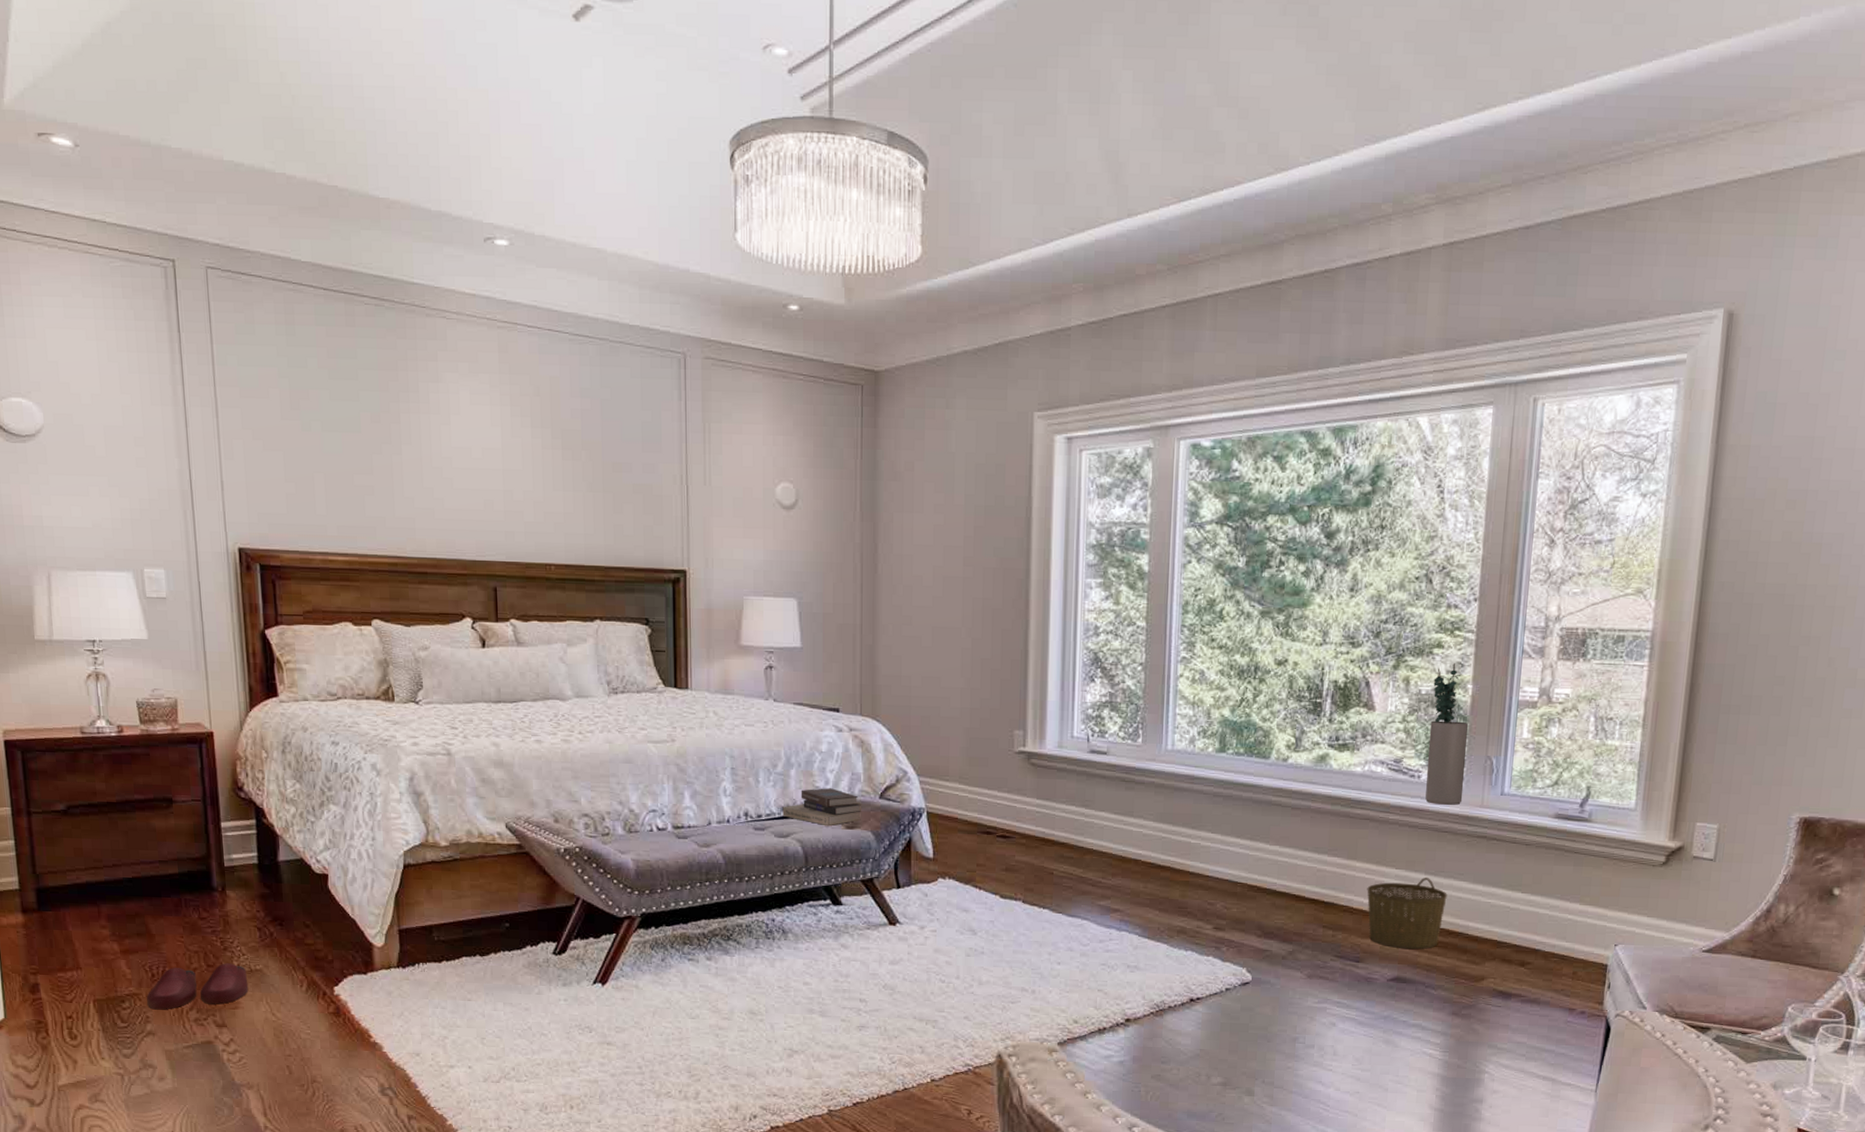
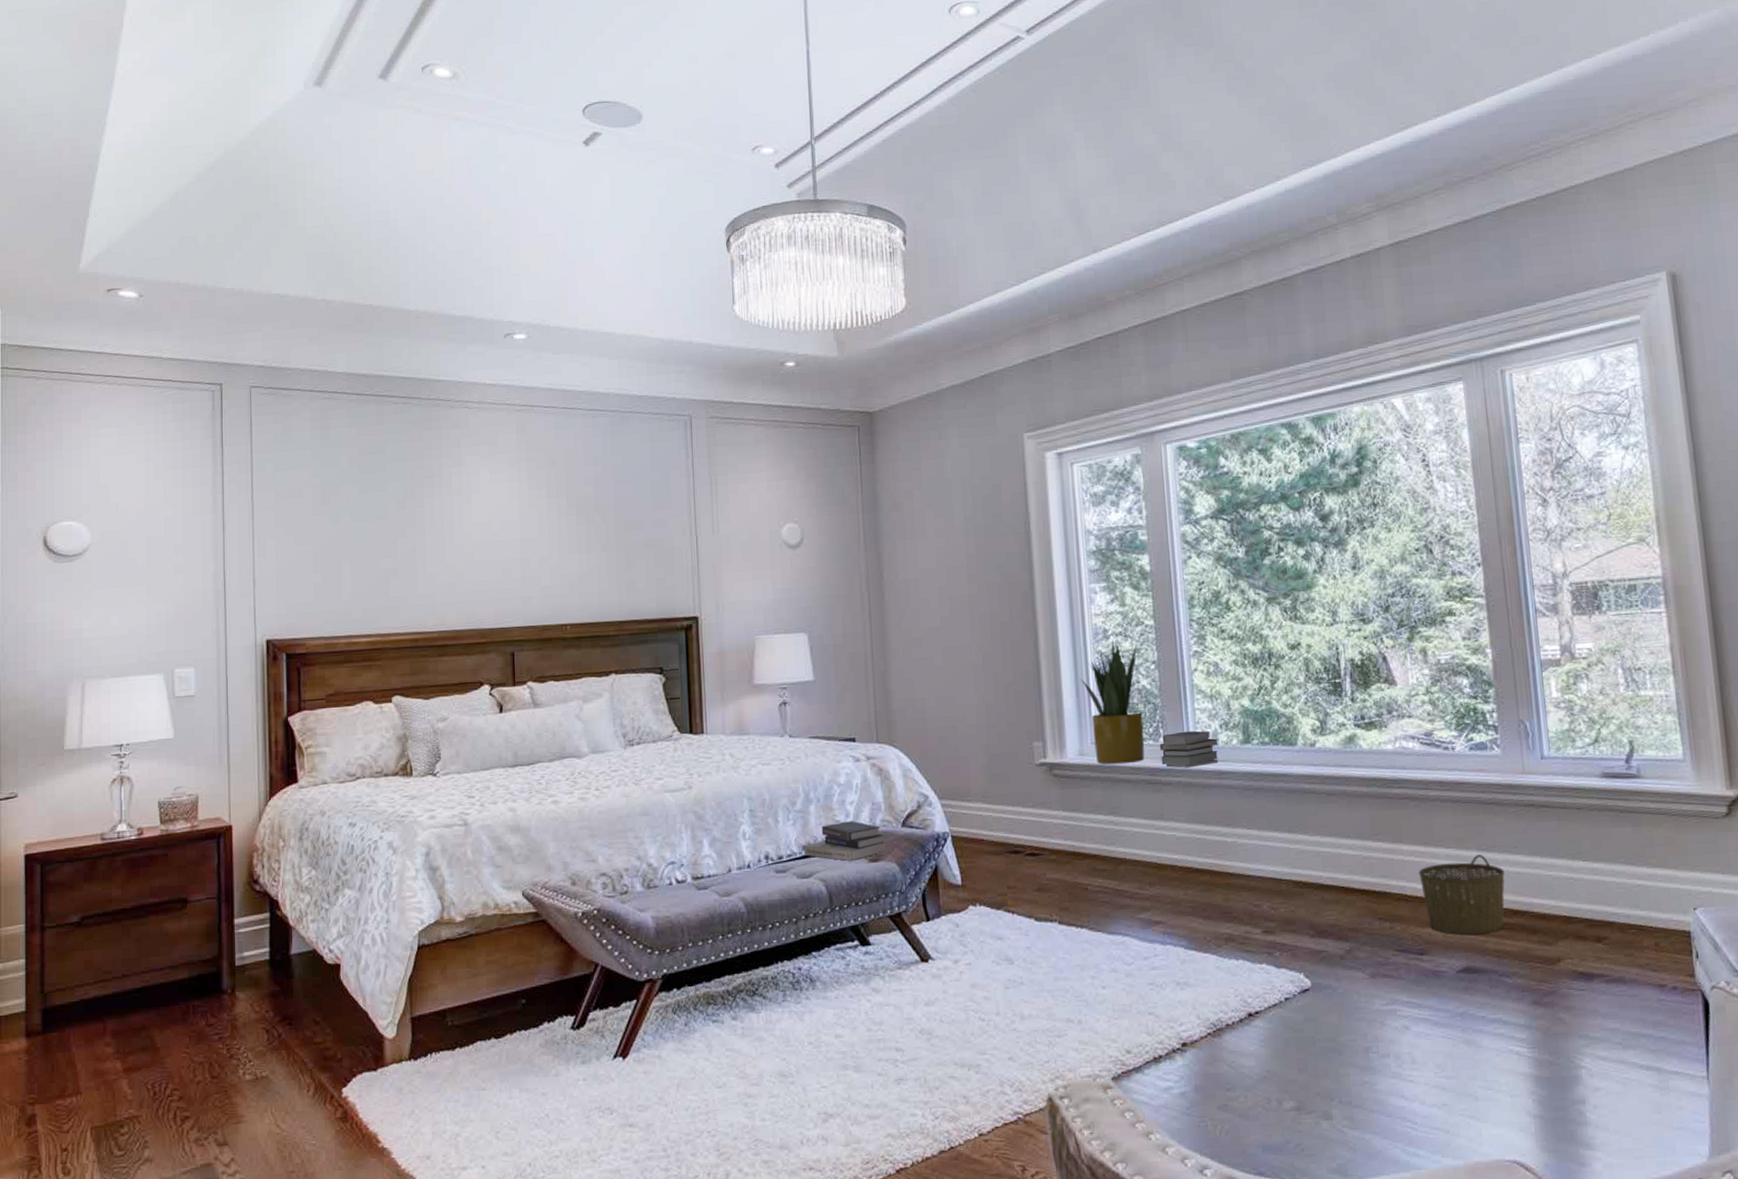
slippers: present [147,963,249,1010] -> none [147,1072,253,1133]
planter: none [1066,637,1128,761] -> present [1080,640,1145,765]
books: none [1137,734,1195,770] -> present [1160,730,1219,768]
vase: present [1425,663,1469,806] -> none [1451,629,1503,776]

